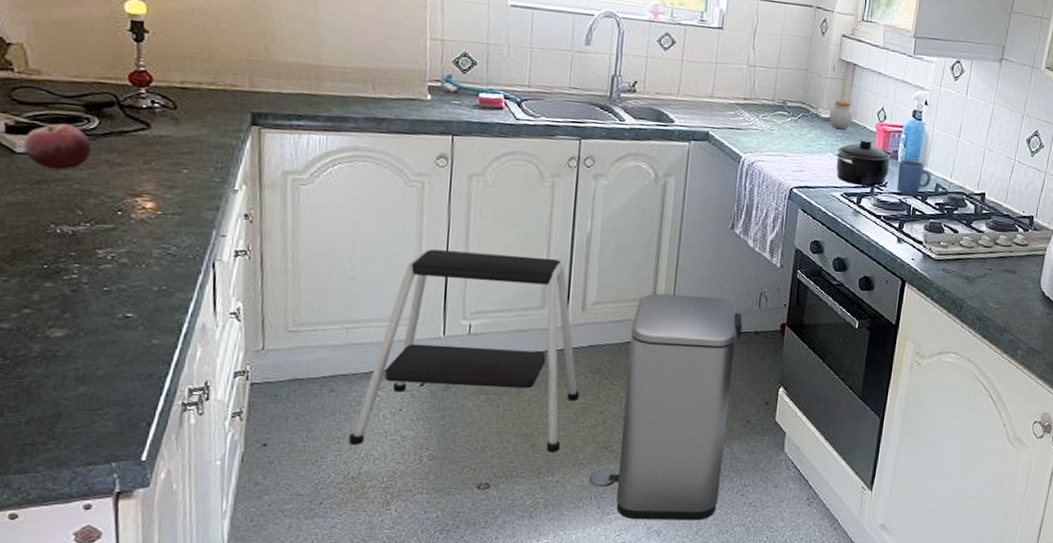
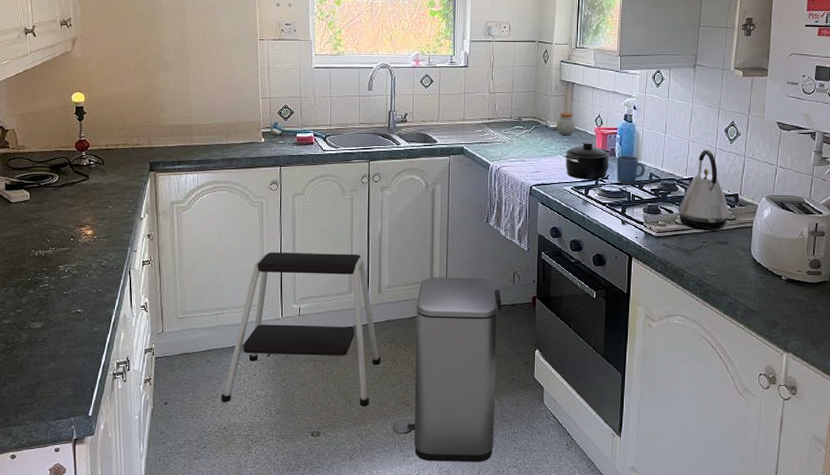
fruit: present [23,123,90,169] -> none [15,181,54,211]
kettle: none [963,160,1022,257] -> present [678,149,729,231]

